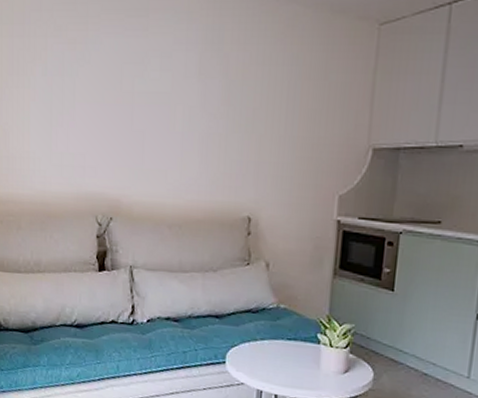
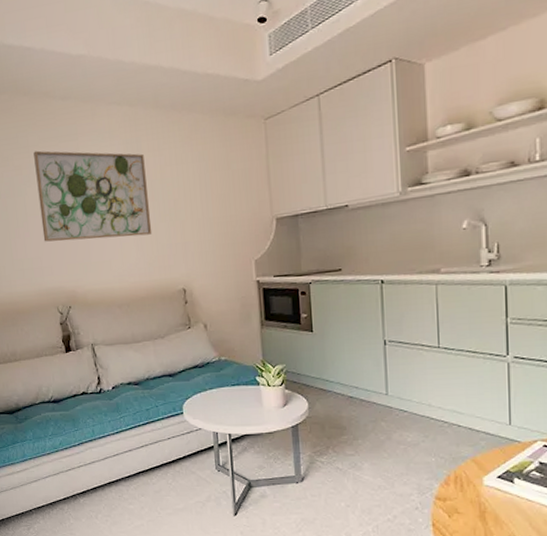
wall art: none [91,23,225,146] -> present [33,150,152,242]

